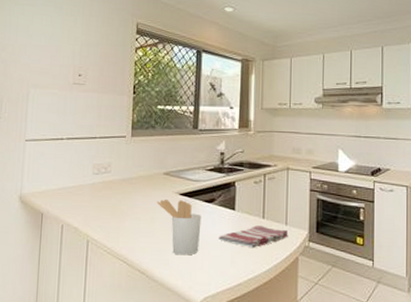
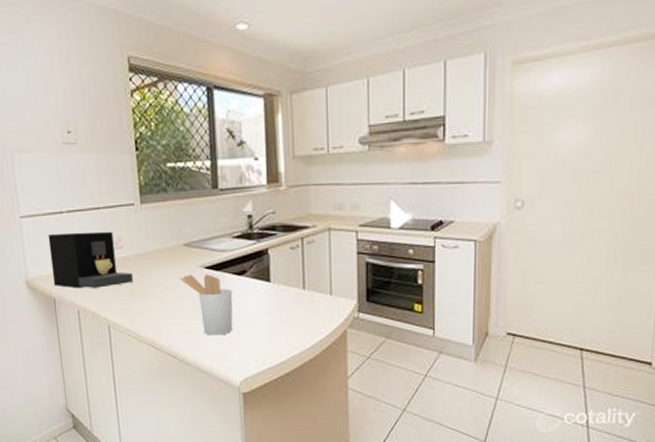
coffee maker: none [44,156,116,206] -> present [47,231,133,289]
dish towel: present [218,225,289,249] -> none [254,297,334,324]

